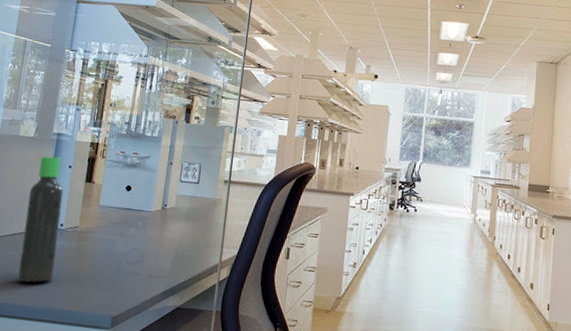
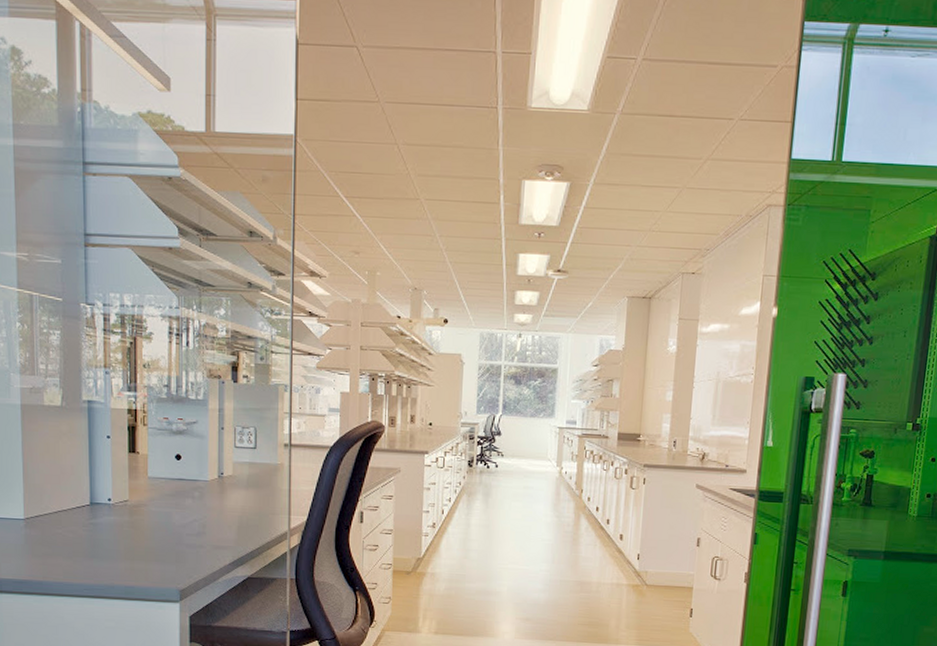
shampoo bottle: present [17,156,64,283] -> none [67,426,110,560]

